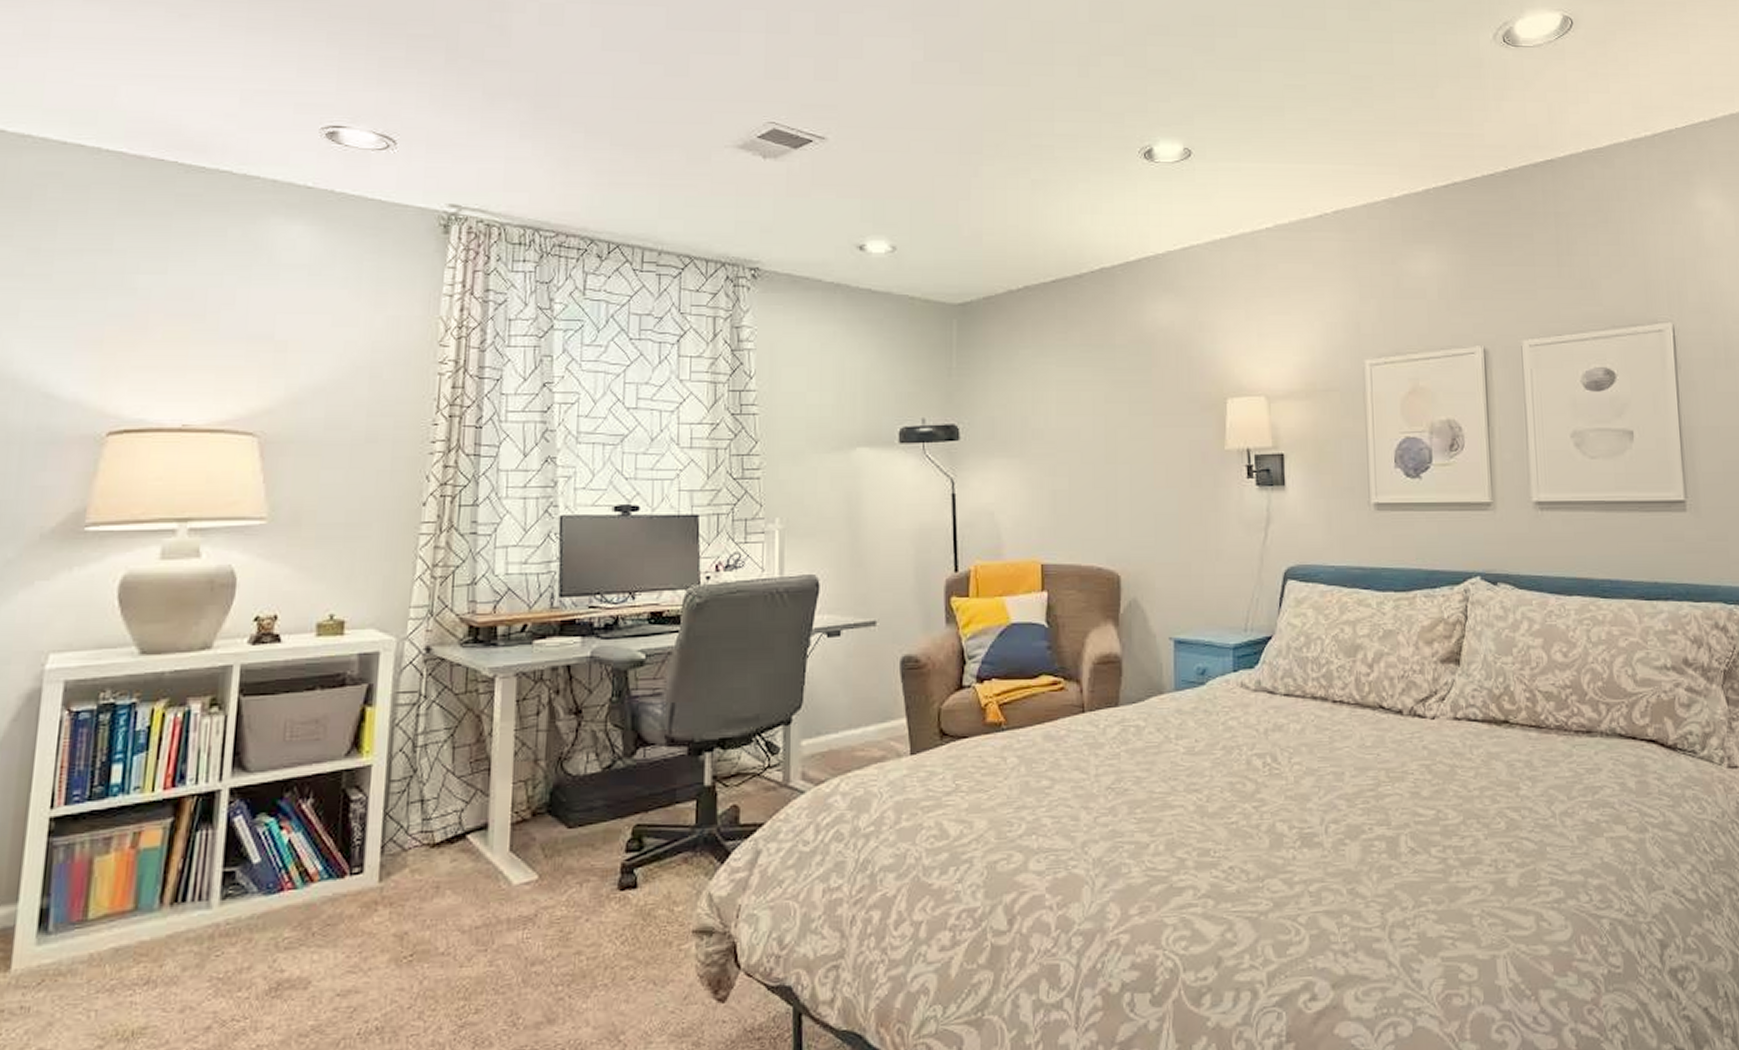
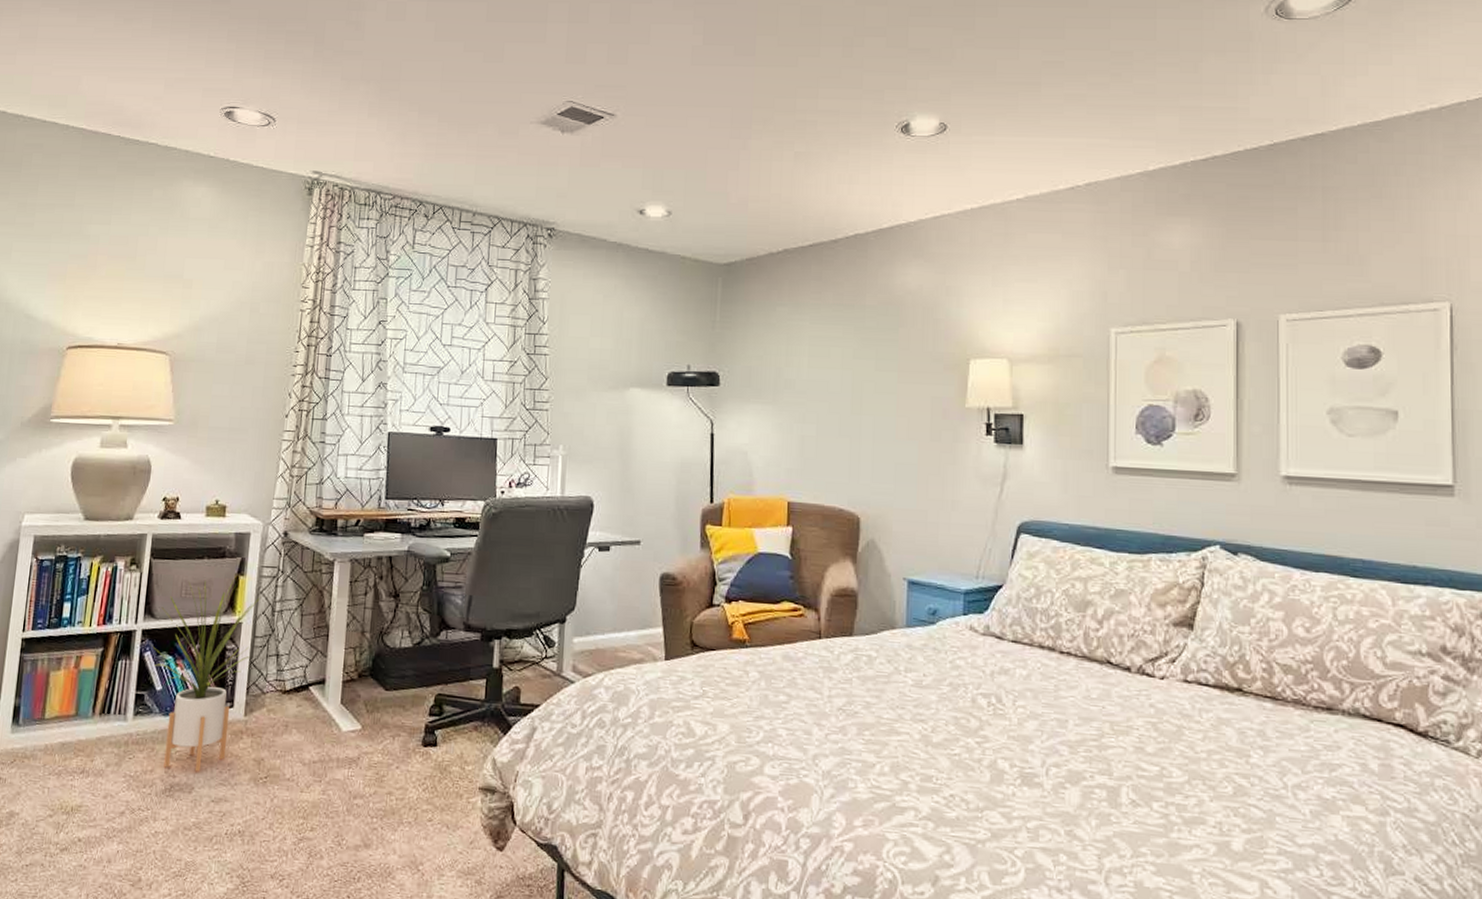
house plant: none [243,712,396,962] -> present [151,579,260,772]

